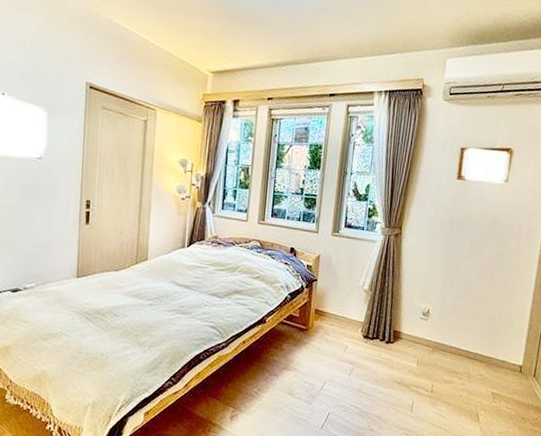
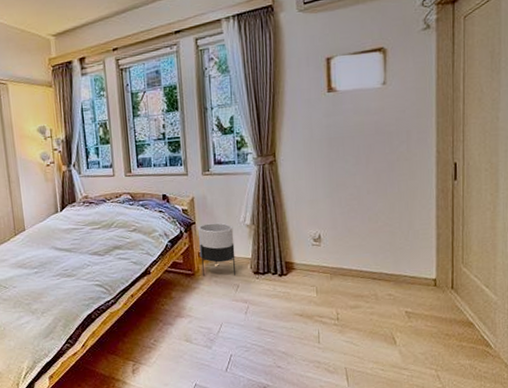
planter: none [315,282,352,337] -> present [198,222,236,276]

